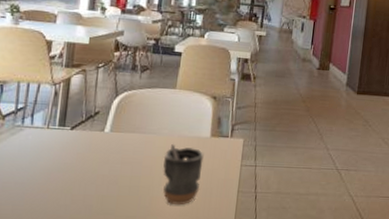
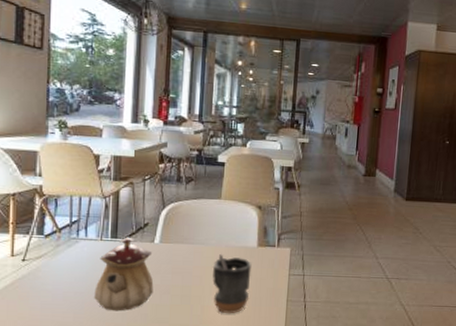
teapot: none [36,125,102,203] -> present [94,237,154,311]

